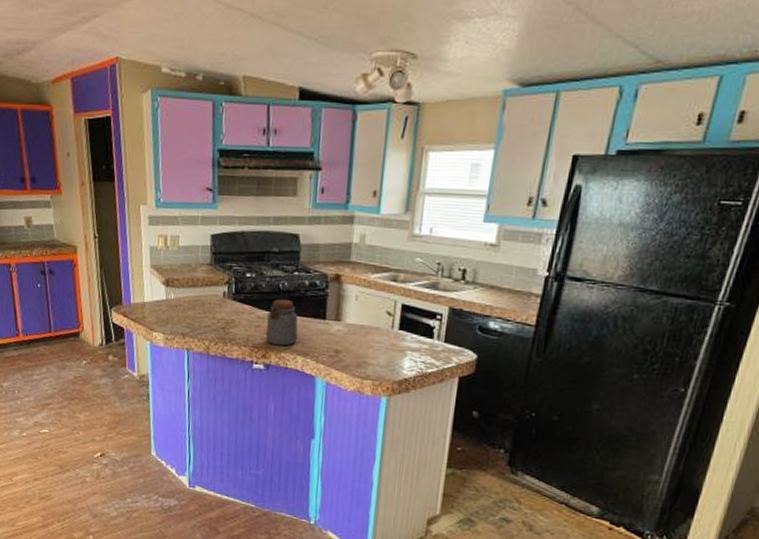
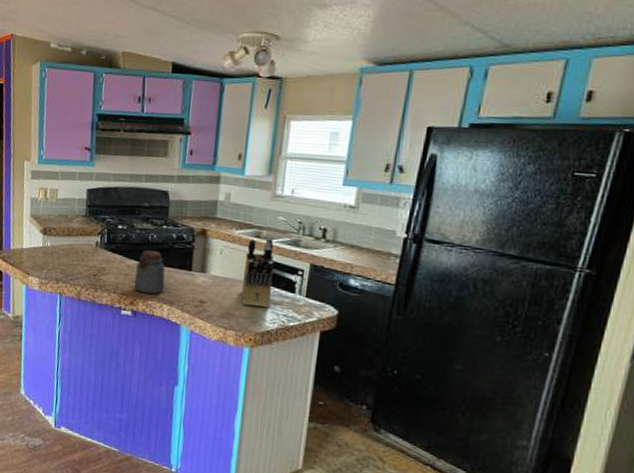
knife block: none [378,280,412,355] -> present [242,236,274,308]

